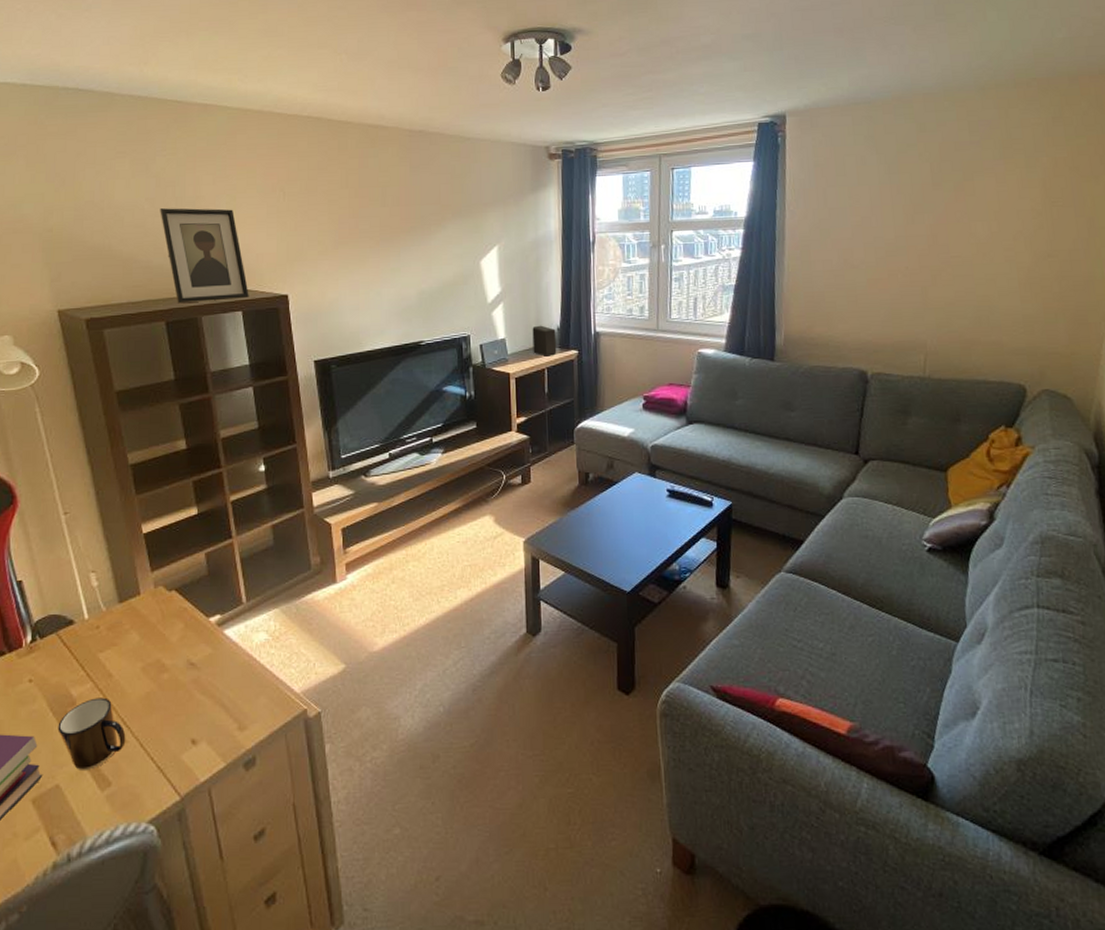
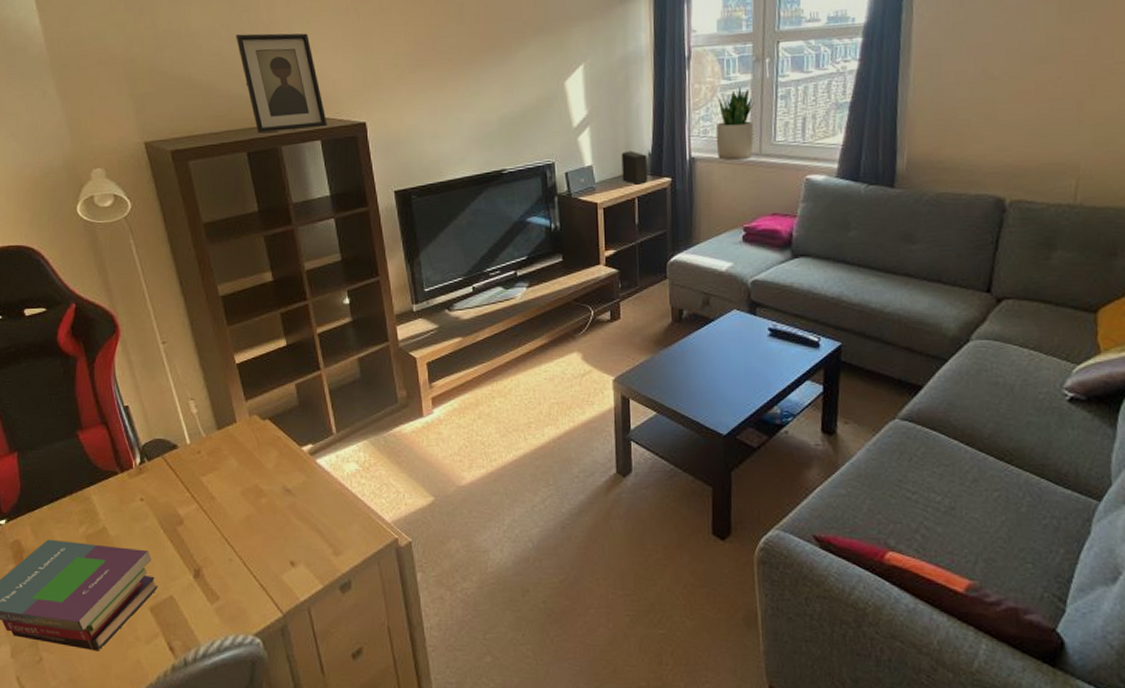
mug: present [57,697,126,772] -> none [168,518,230,585]
planter: none [618,270,652,336] -> present [716,87,755,161]

